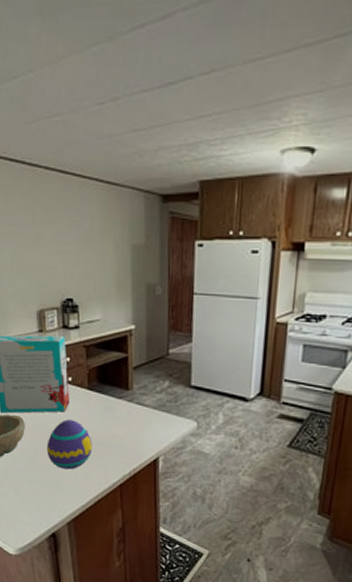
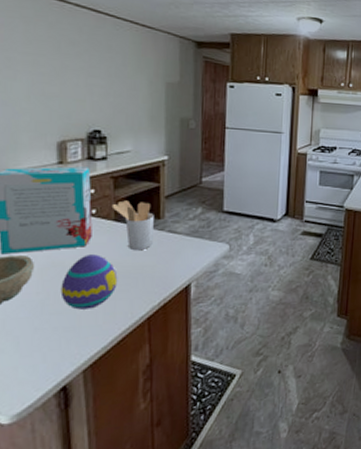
utensil holder: none [85,370,123,420] -> present [111,200,154,251]

